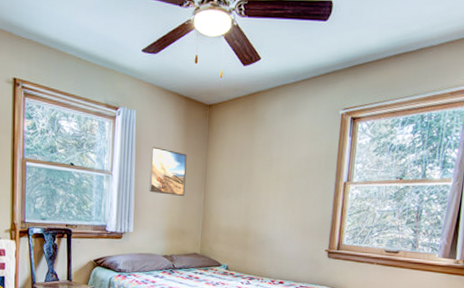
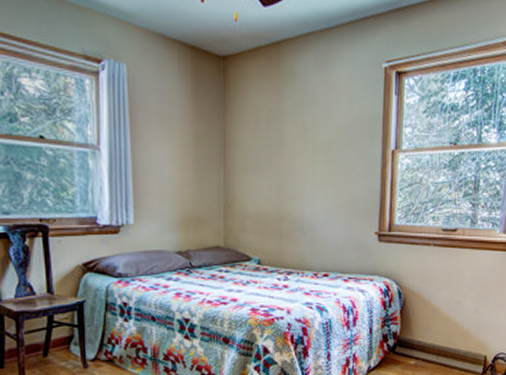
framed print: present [149,146,187,196] -> none [150,111,199,174]

